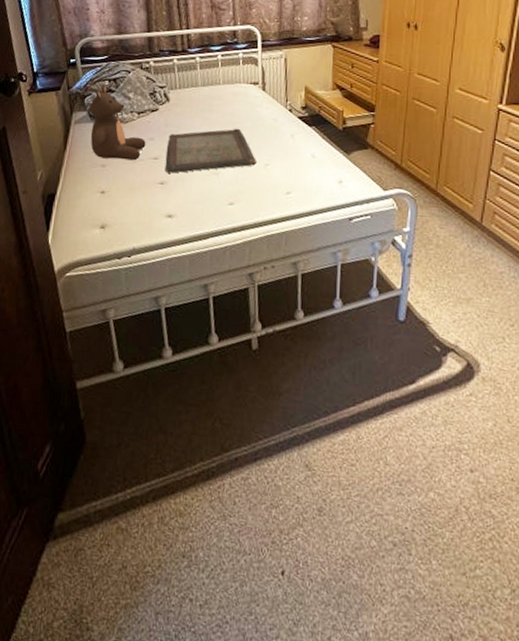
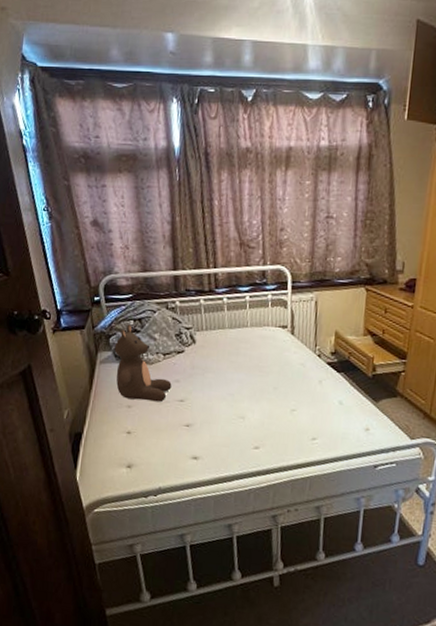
serving tray: present [165,128,258,173] -> none [190,372,284,416]

